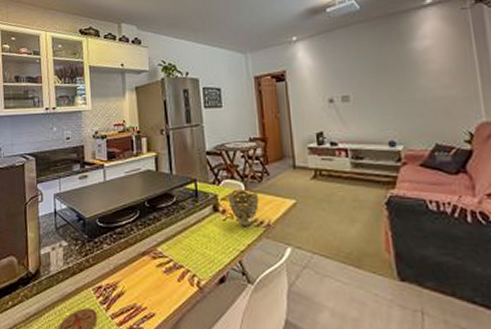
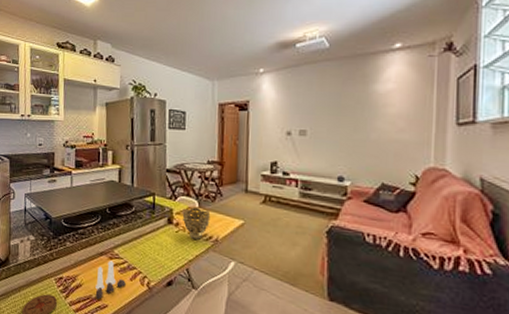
salt and pepper shaker set: none [139,261,173,308] -> present [95,260,126,300]

